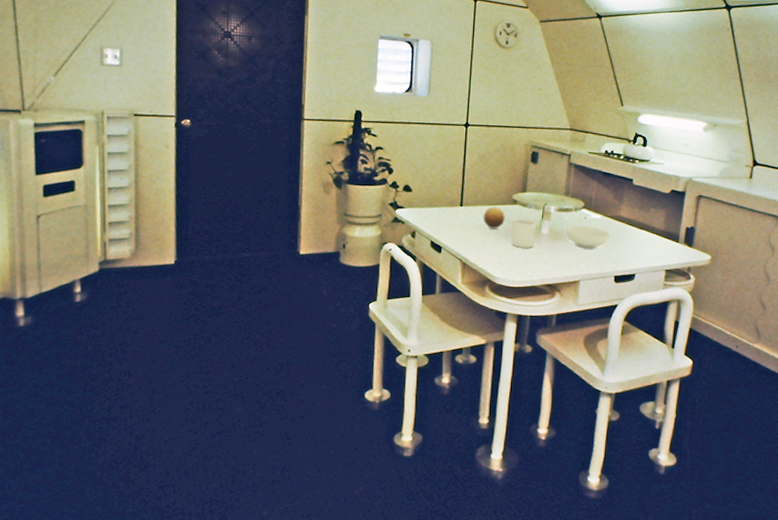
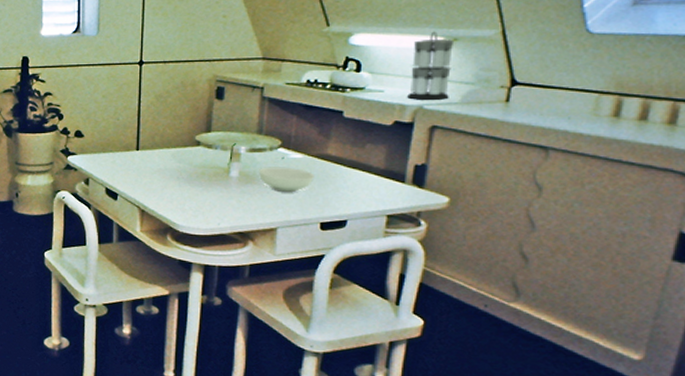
fruit: present [483,206,505,229] -> none [162,149,187,173]
mug: present [511,218,537,248] -> none [195,161,225,193]
spice rack: none [681,117,714,174] -> present [407,31,455,100]

